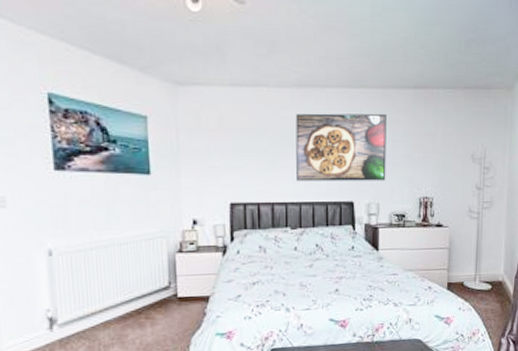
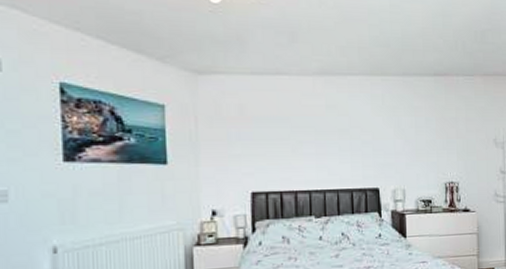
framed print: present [295,113,387,182] -> none [318,100,411,169]

